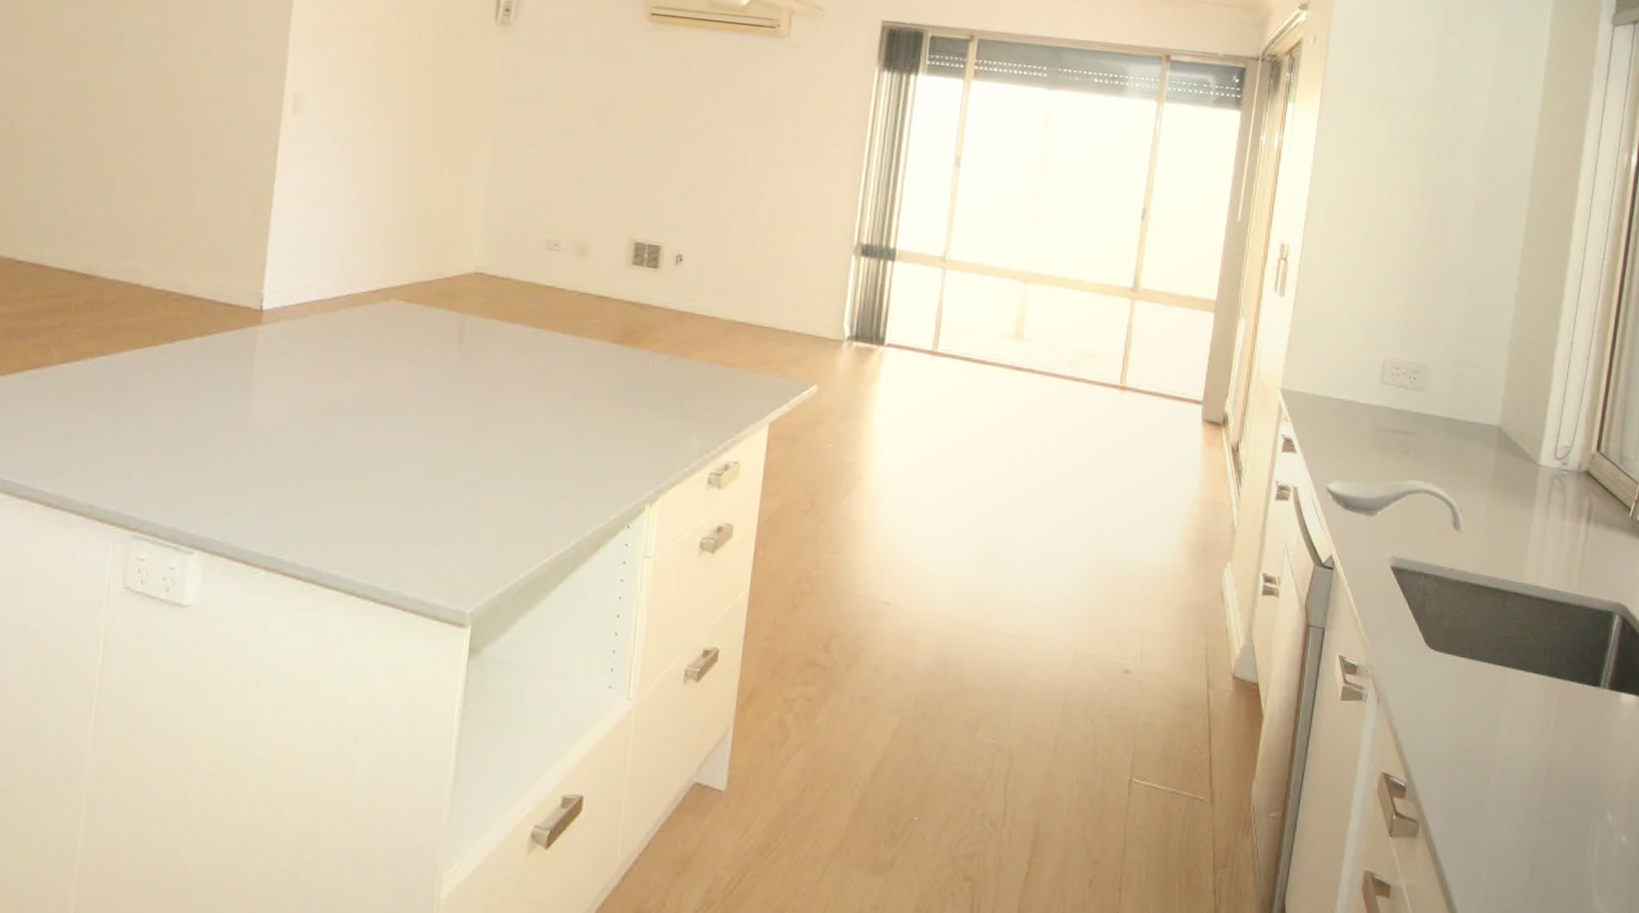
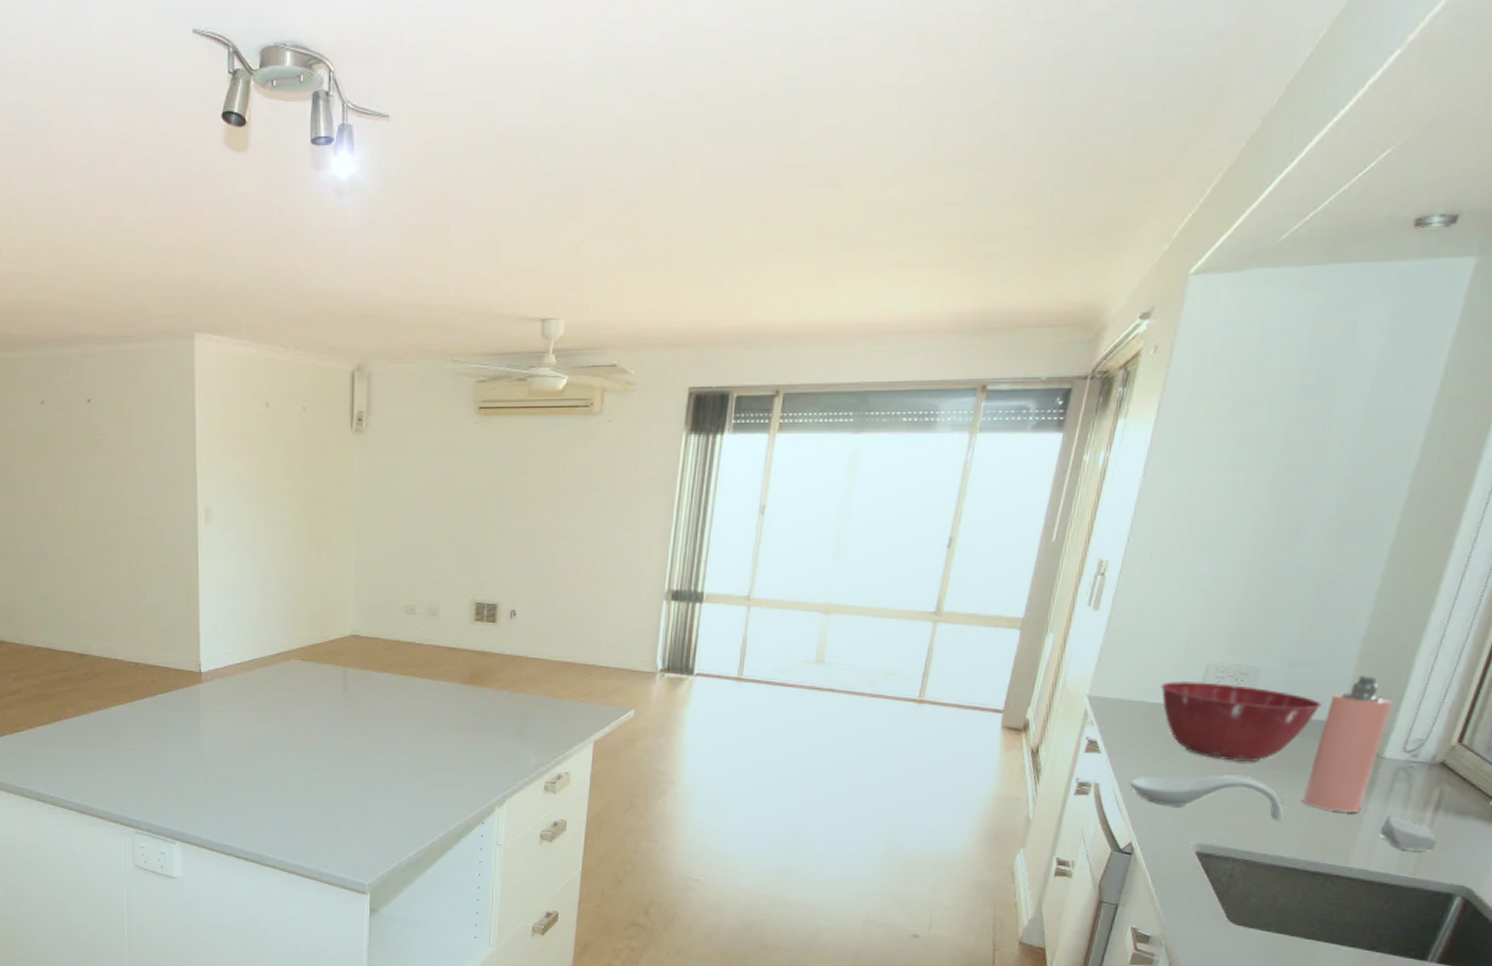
mixing bowl: none [1345,376,1484,467] -> present [1161,680,1322,763]
spray bottle: none [1478,378,1541,525] -> present [1302,675,1393,814]
soap bar: none [1545,526,1593,567] -> present [1379,815,1437,852]

